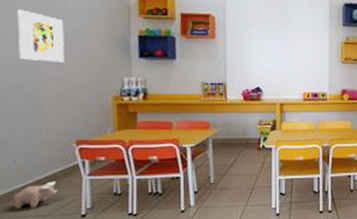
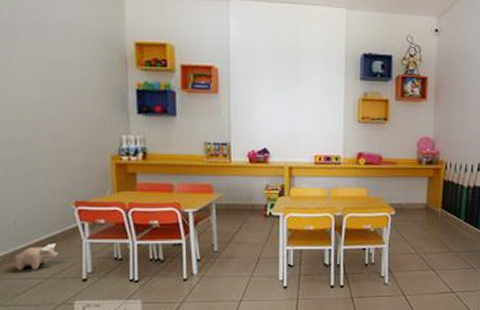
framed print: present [17,9,64,62] -> none [11,59,60,118]

